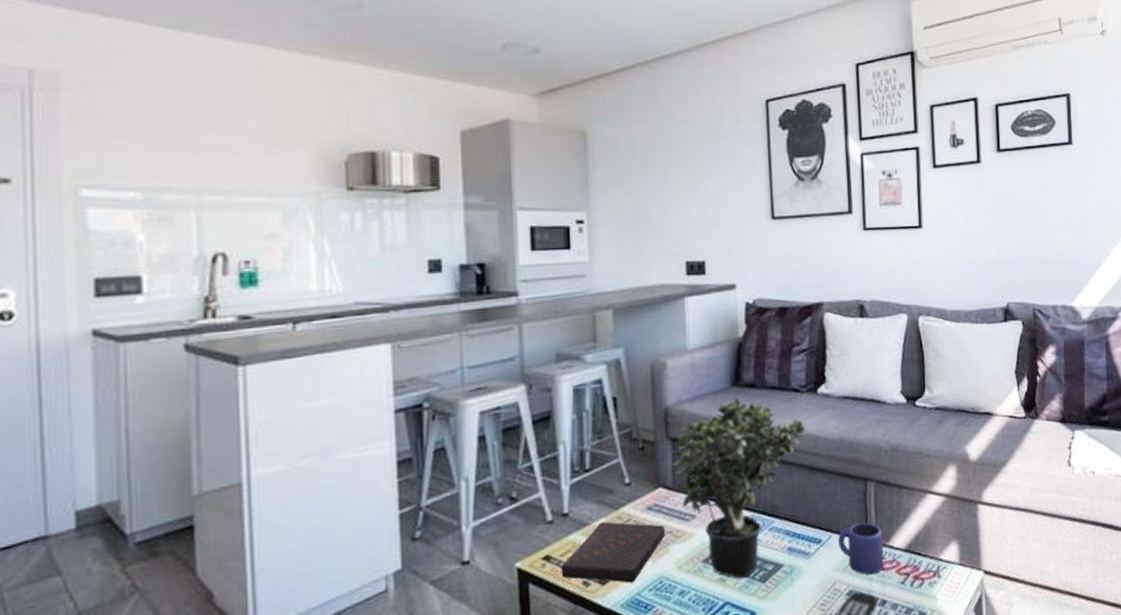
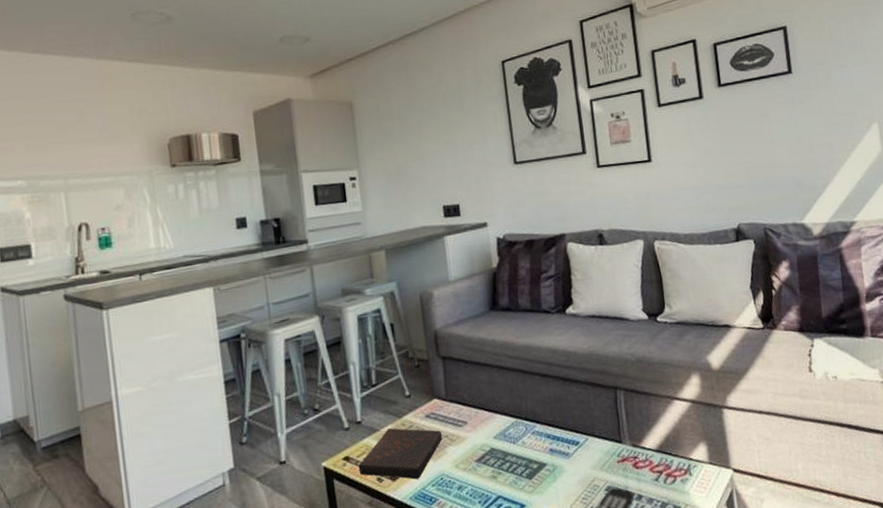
potted plant: present [671,397,806,579] -> none [442,320,558,476]
mug: present [837,522,884,575] -> none [593,426,638,473]

